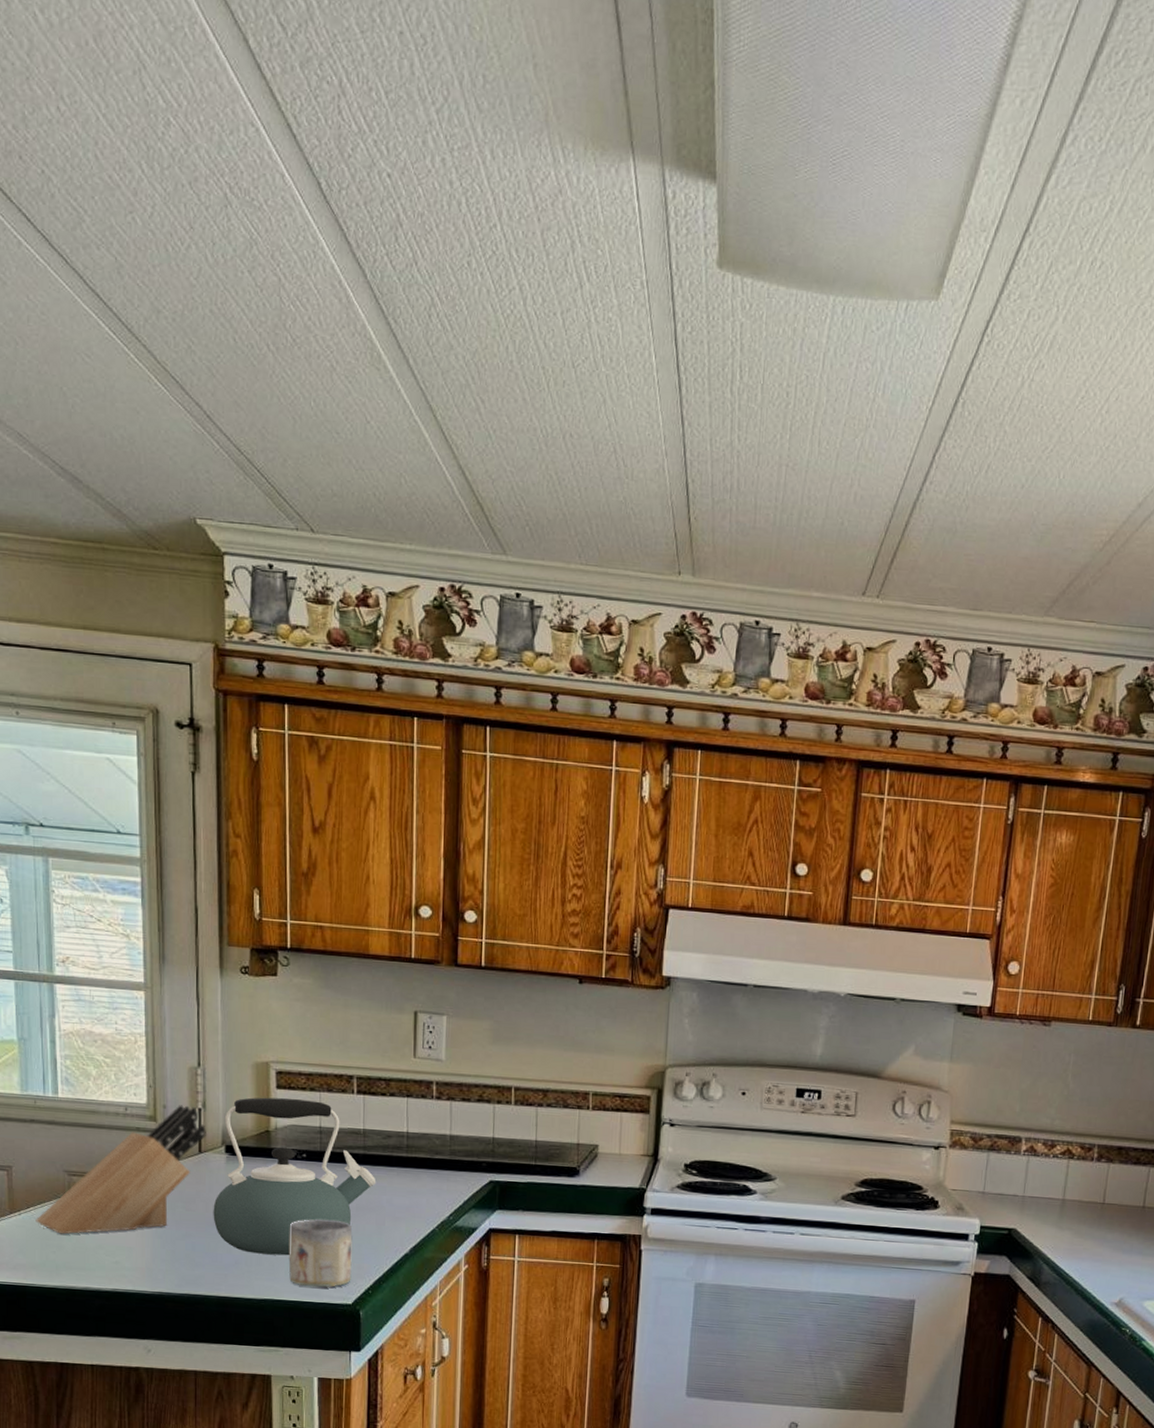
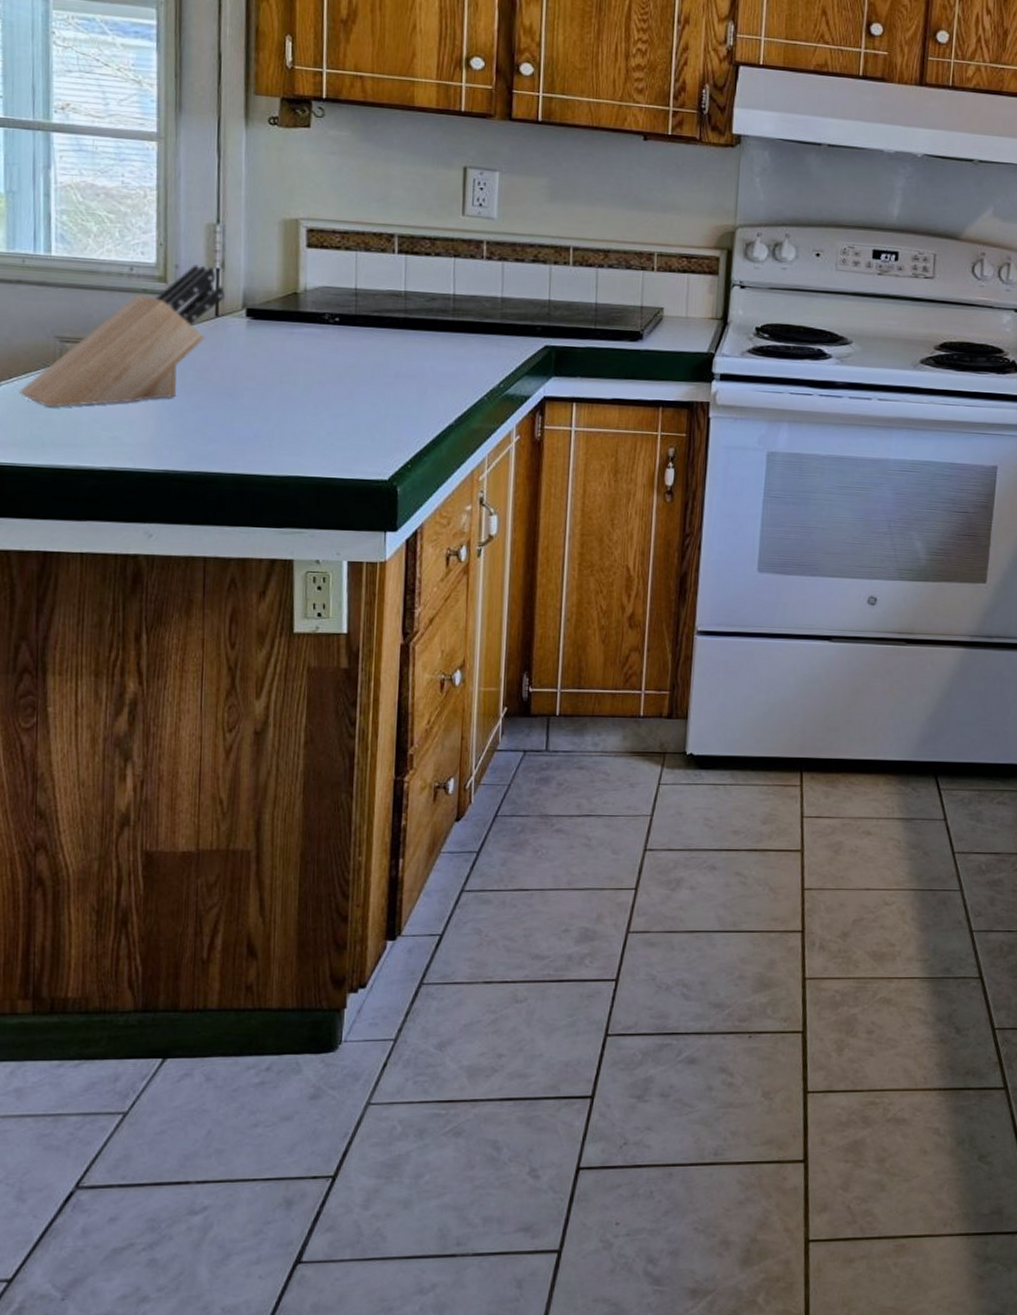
kettle: present [213,1097,377,1256] -> none [230,256,419,428]
mug: present [288,1219,353,1288] -> none [316,388,391,463]

